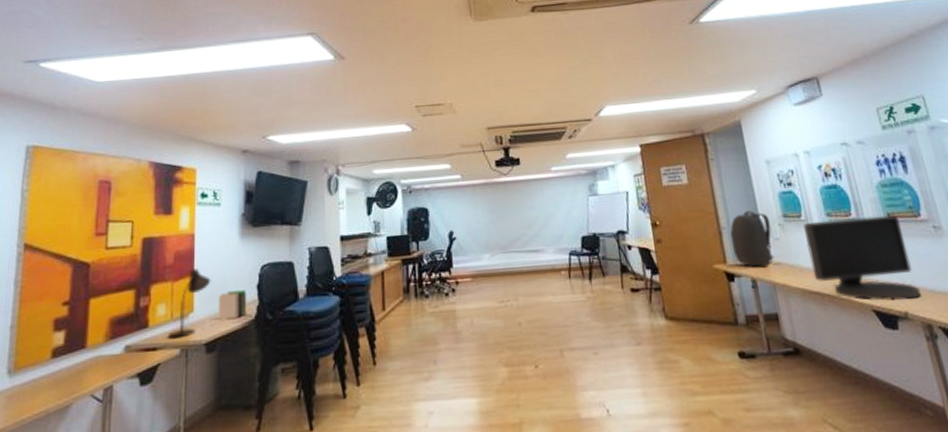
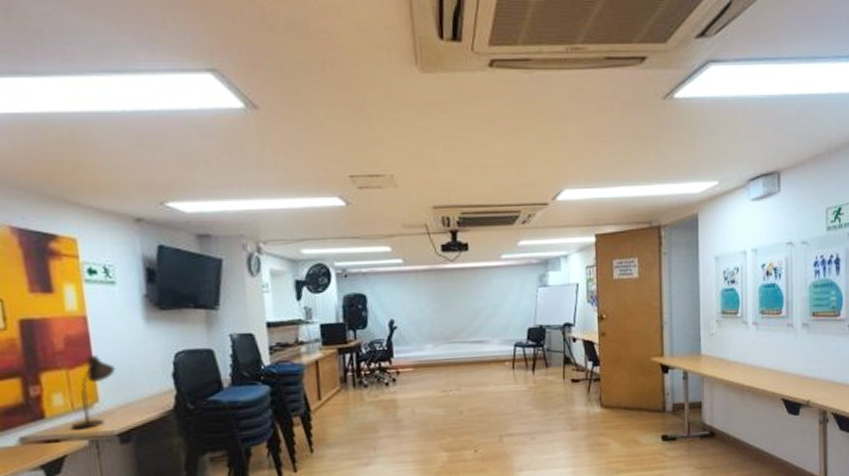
books: present [218,290,247,321] -> none [127,379,164,411]
backpack: present [730,210,782,267] -> none [671,306,713,360]
monitor: present [803,215,922,301] -> none [737,314,825,391]

